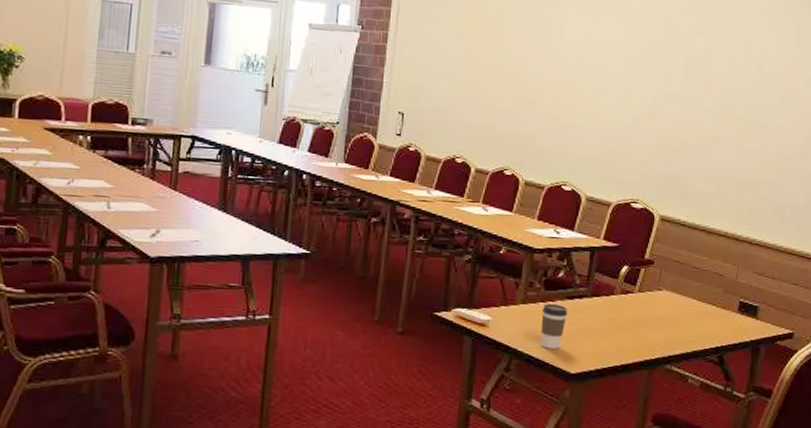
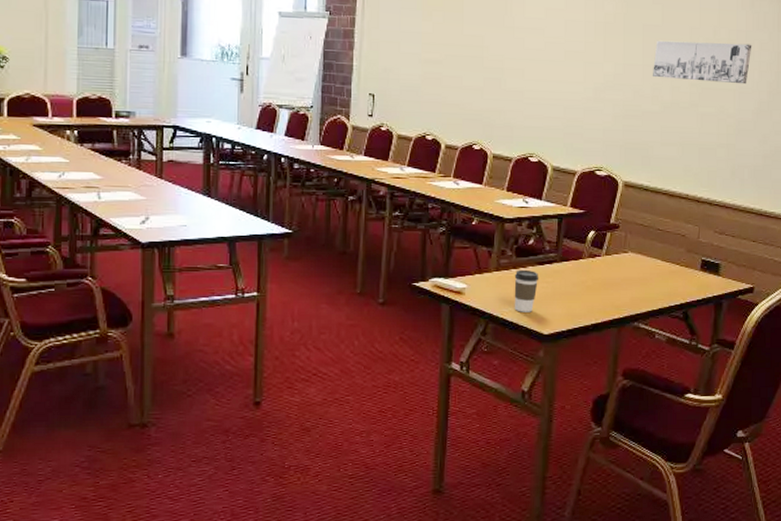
wall art: none [693,71,798,121] -> present [652,40,752,85]

